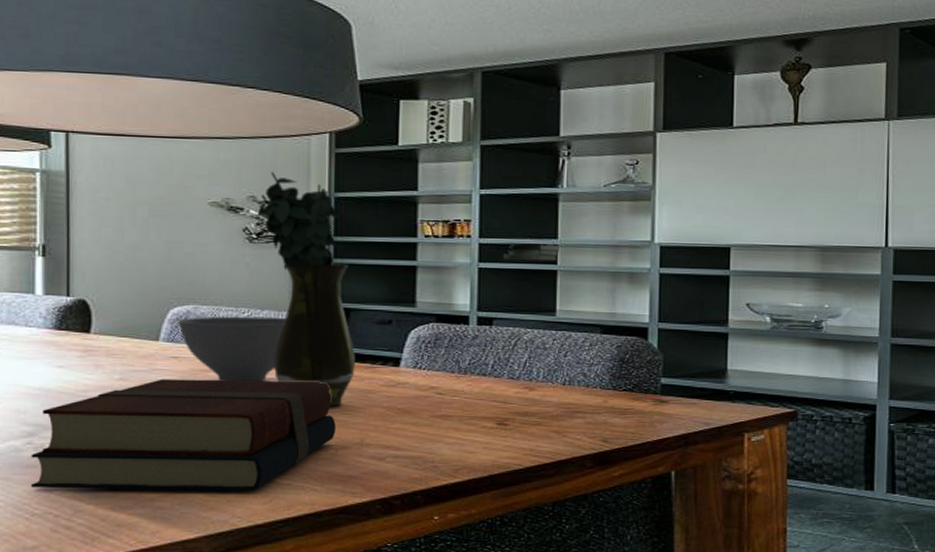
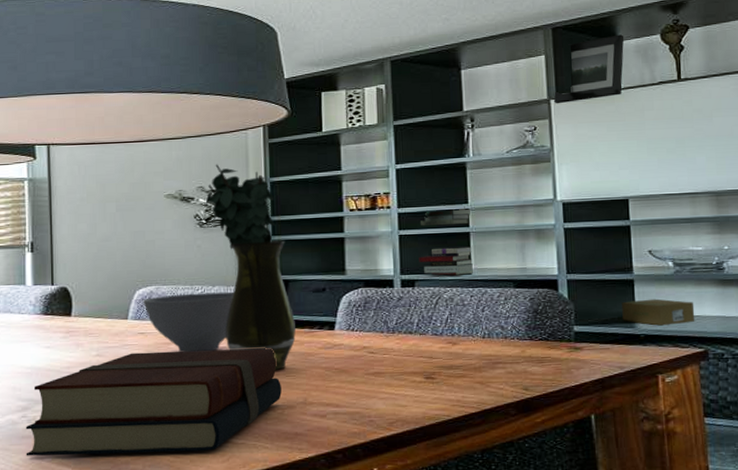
books: none [499,285,559,316] -> present [419,246,474,276]
picture frame: none [659,67,742,138] -> present [553,34,624,104]
box: none [713,354,788,383] -> present [622,298,695,326]

